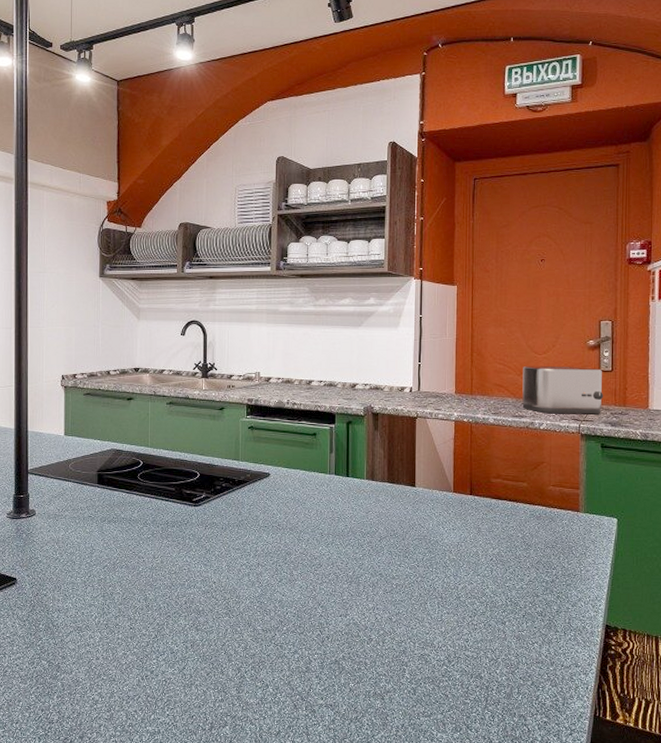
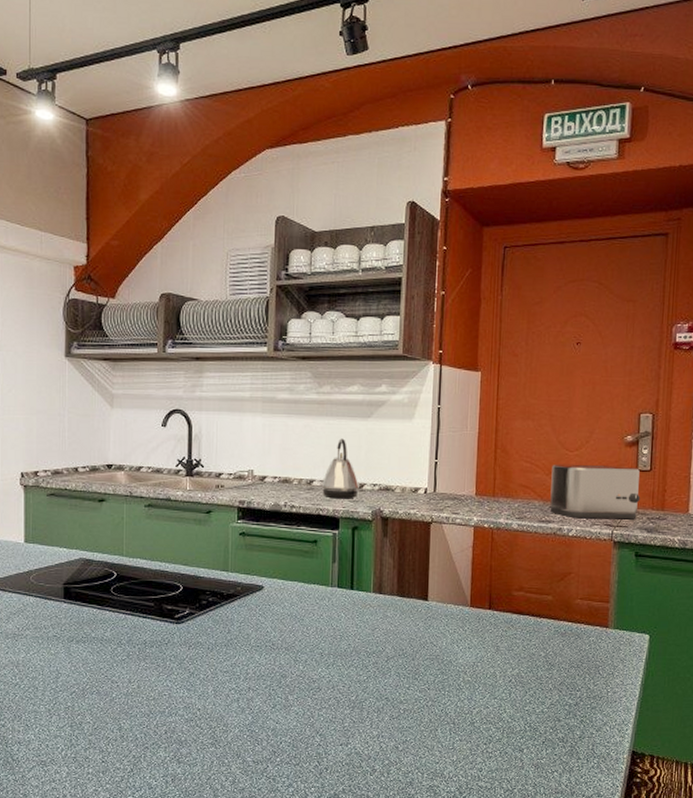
kettle: none [319,344,352,397] -> present [321,438,359,499]

